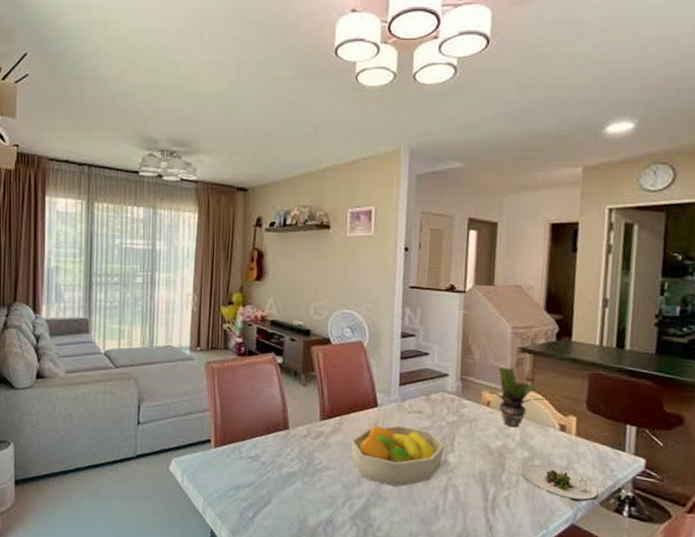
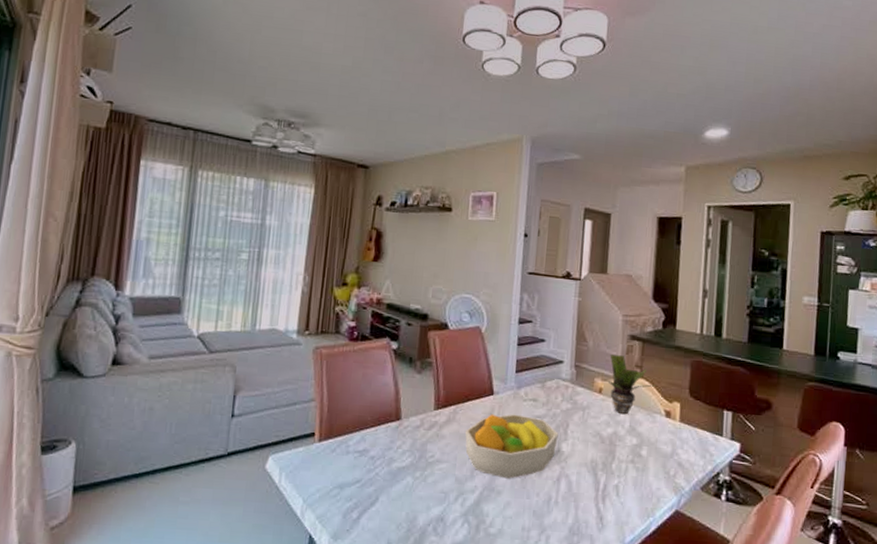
salad plate: present [520,463,599,502] -> none [629,450,700,488]

